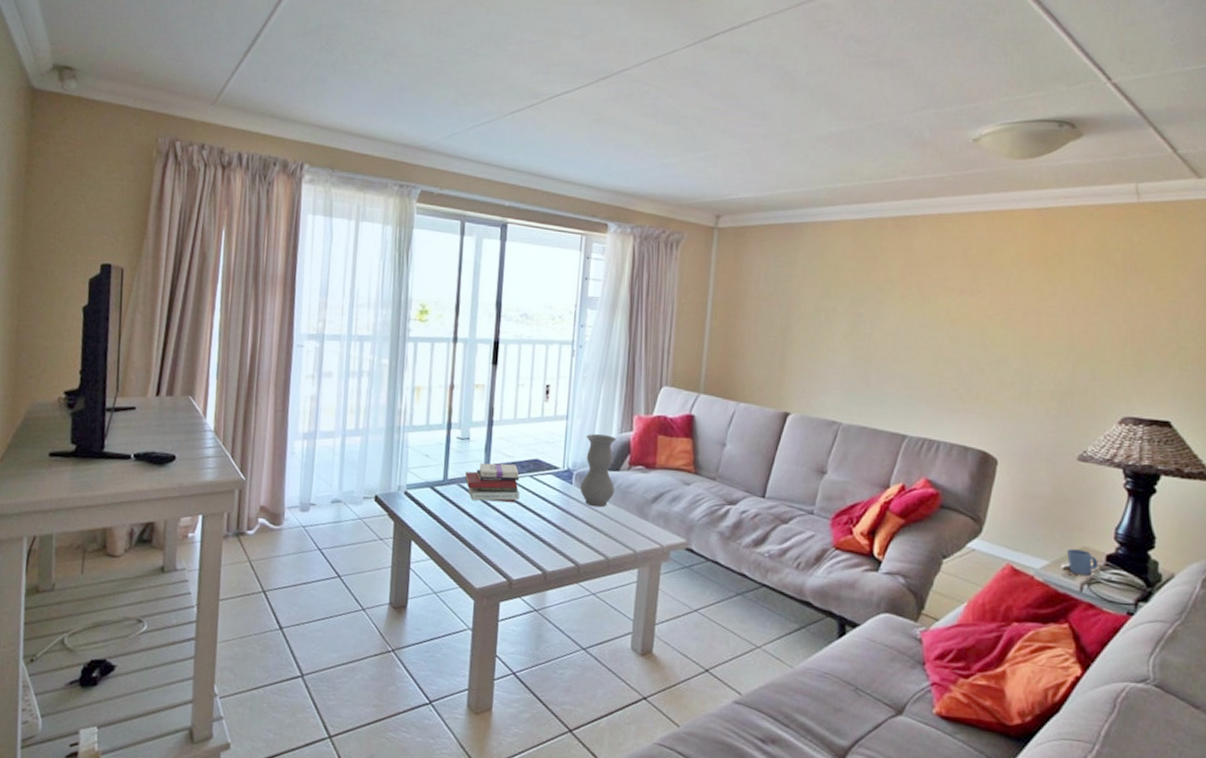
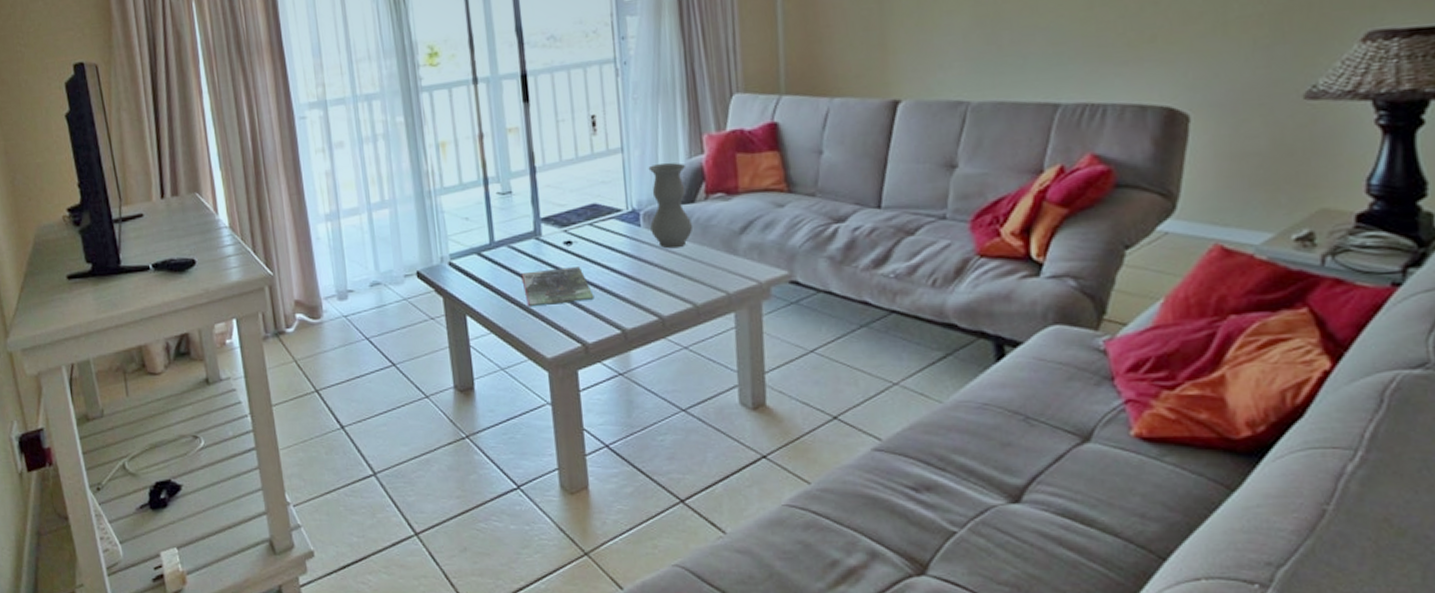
books: present [464,462,520,502] -> none [513,213,581,261]
magazine: none [465,509,524,542] -> present [521,267,595,307]
mug: present [1067,549,1098,577] -> none [1299,212,1345,246]

